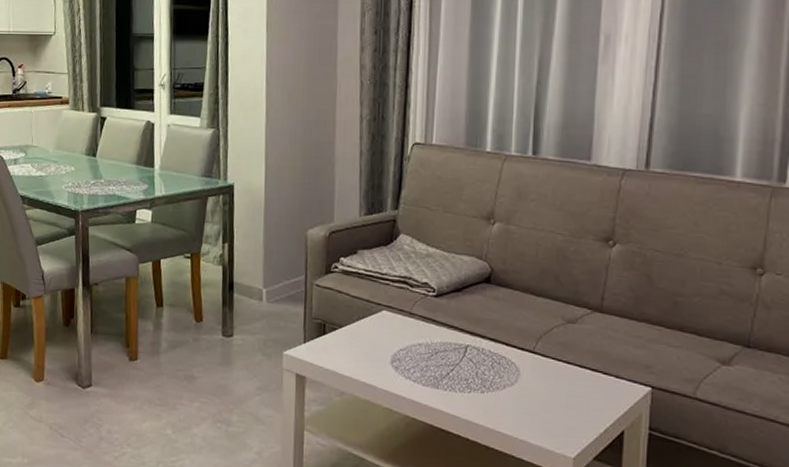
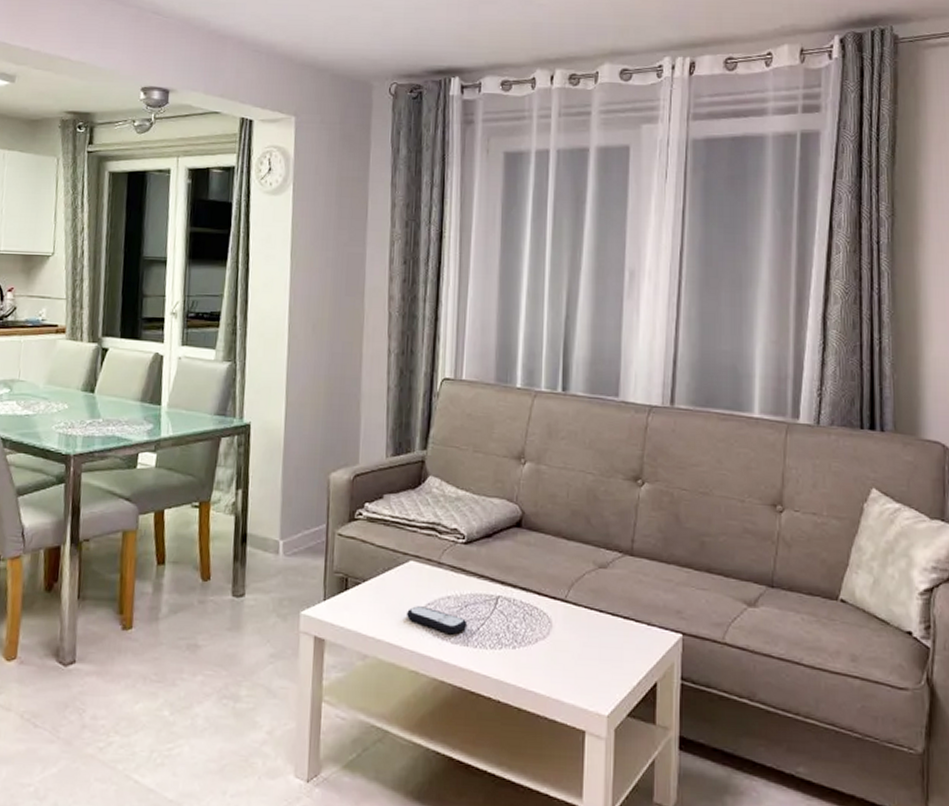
remote control: none [379,351,438,378] -> present [406,606,468,635]

